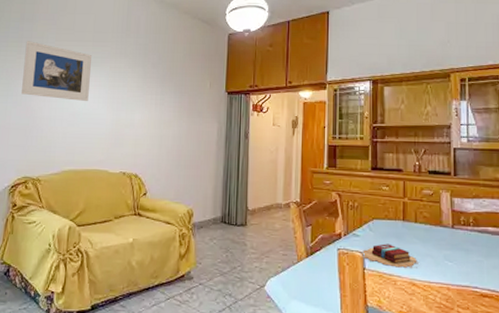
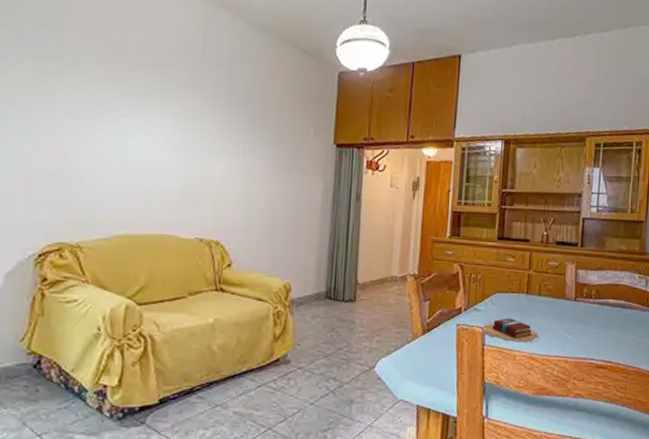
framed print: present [21,41,93,102] -> none [48,57,154,147]

